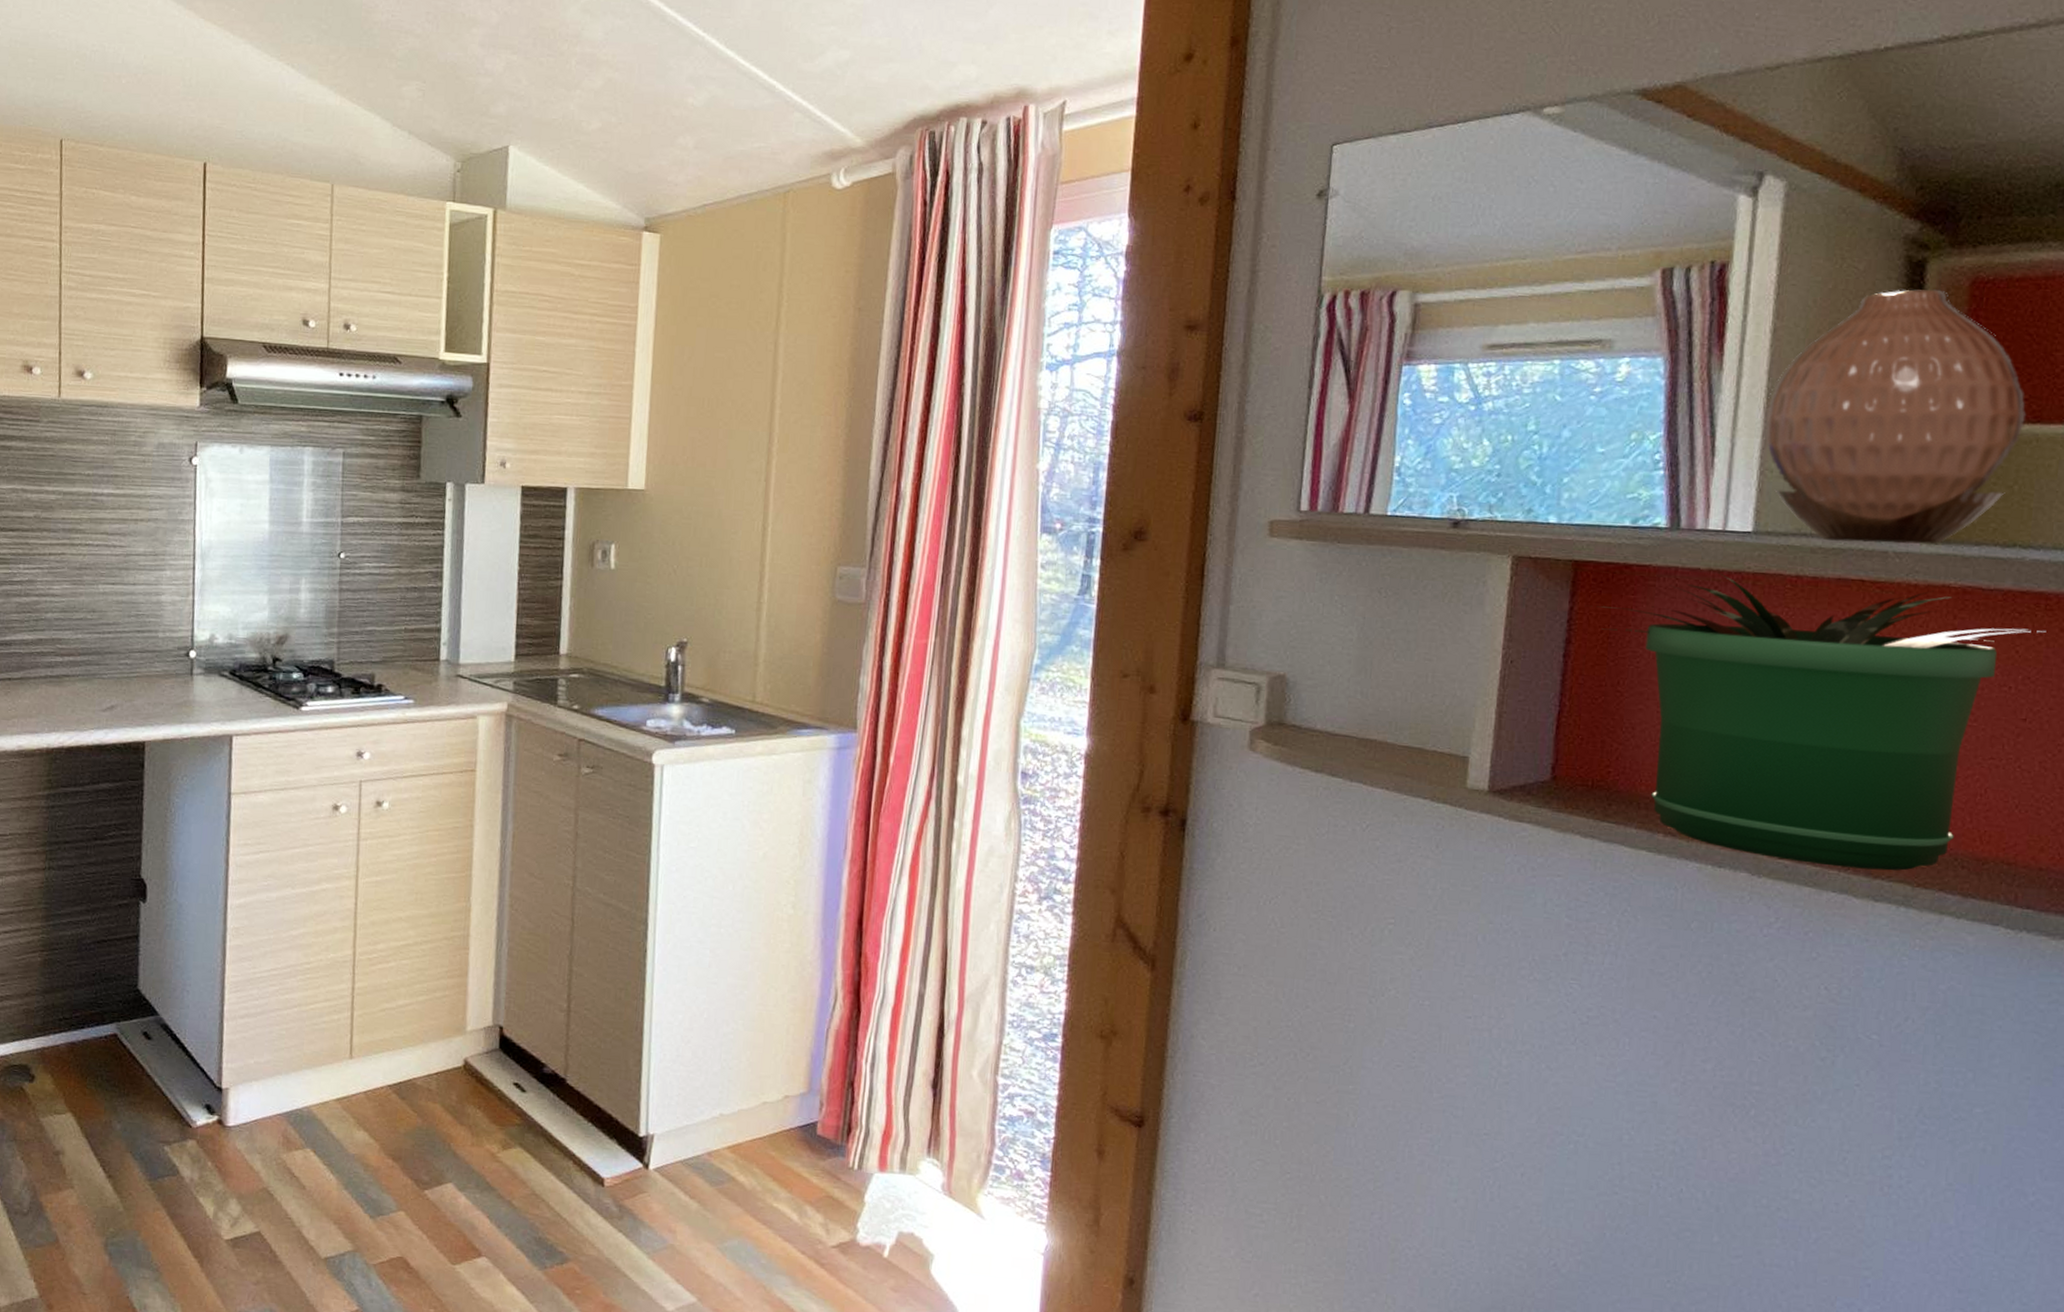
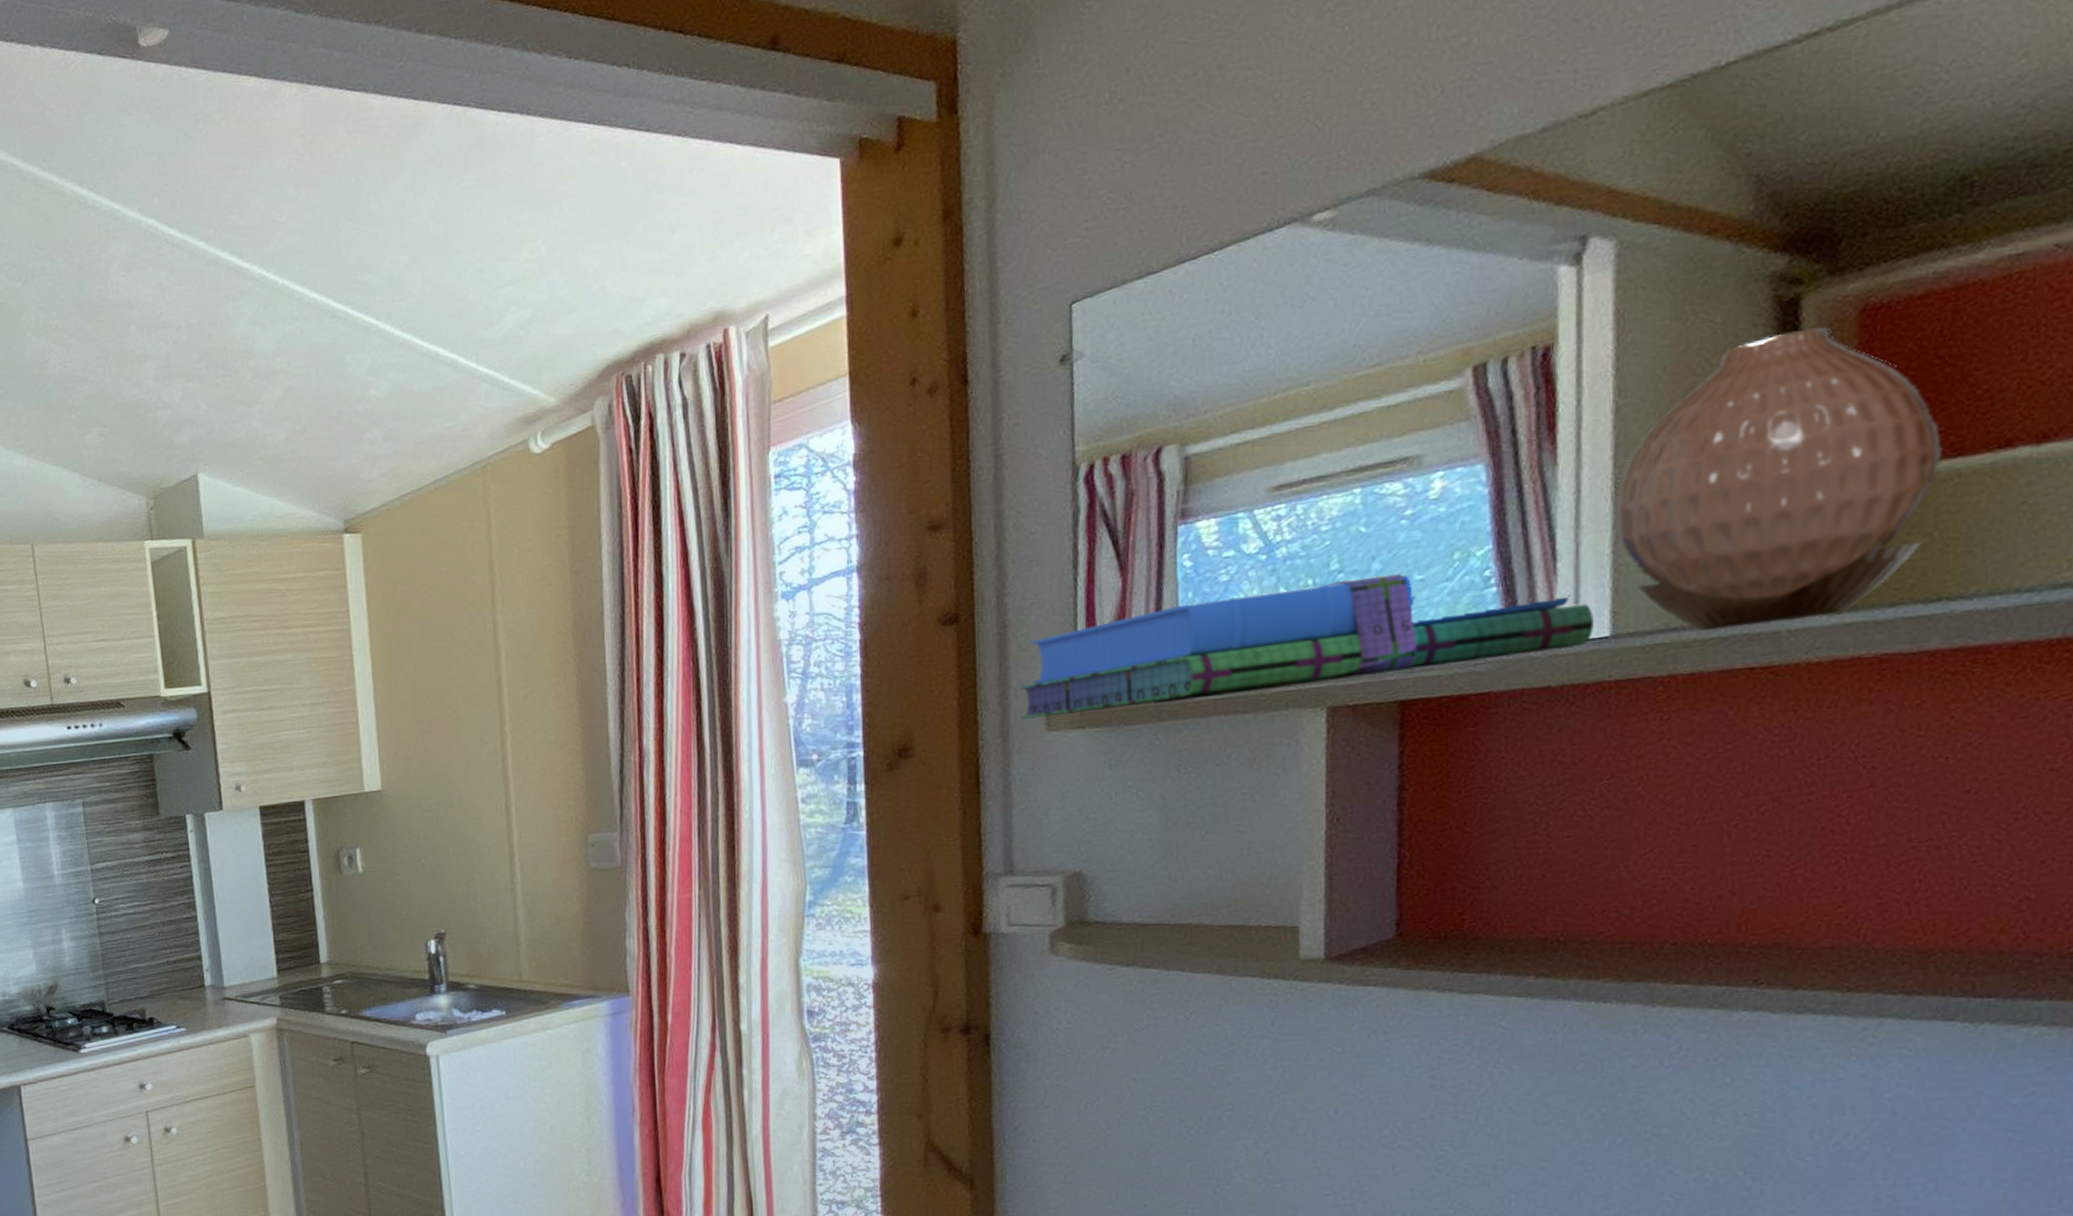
books: none [1247,439,1740,537] -> present [1019,573,1593,720]
planter: present [1590,572,2046,871] -> none [1423,665,1988,984]

